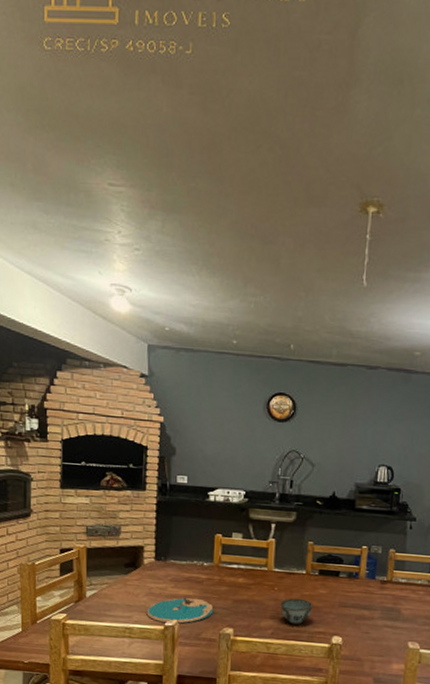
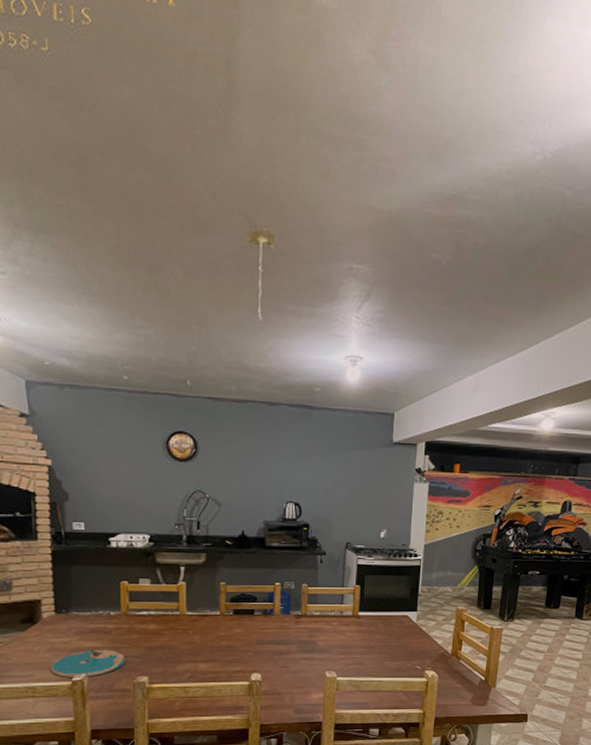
bowl: present [280,598,314,625] -> none [196,639,230,666]

